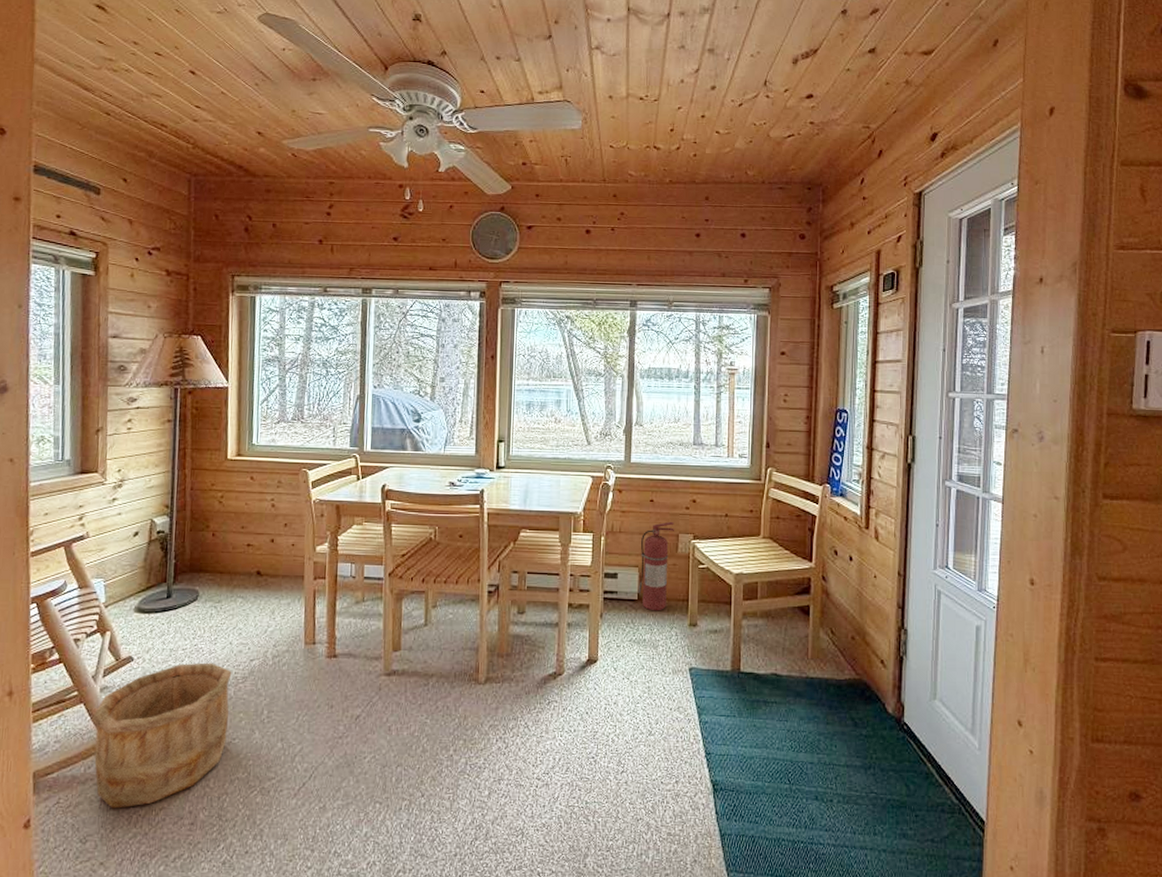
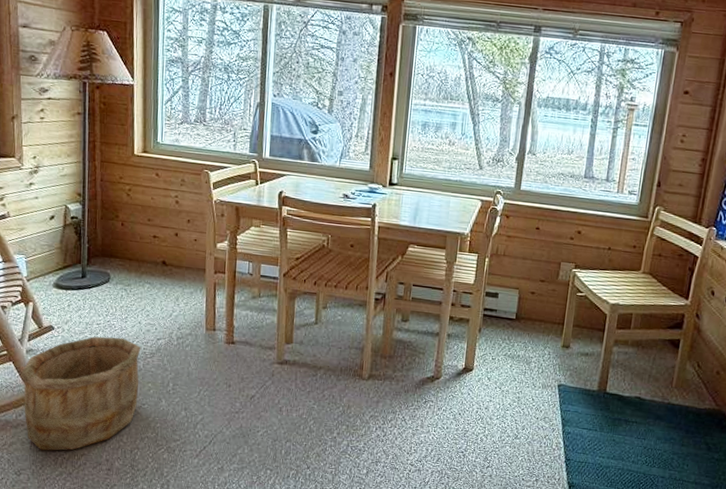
fire extinguisher: present [638,521,674,611] -> none [516,249,558,332]

